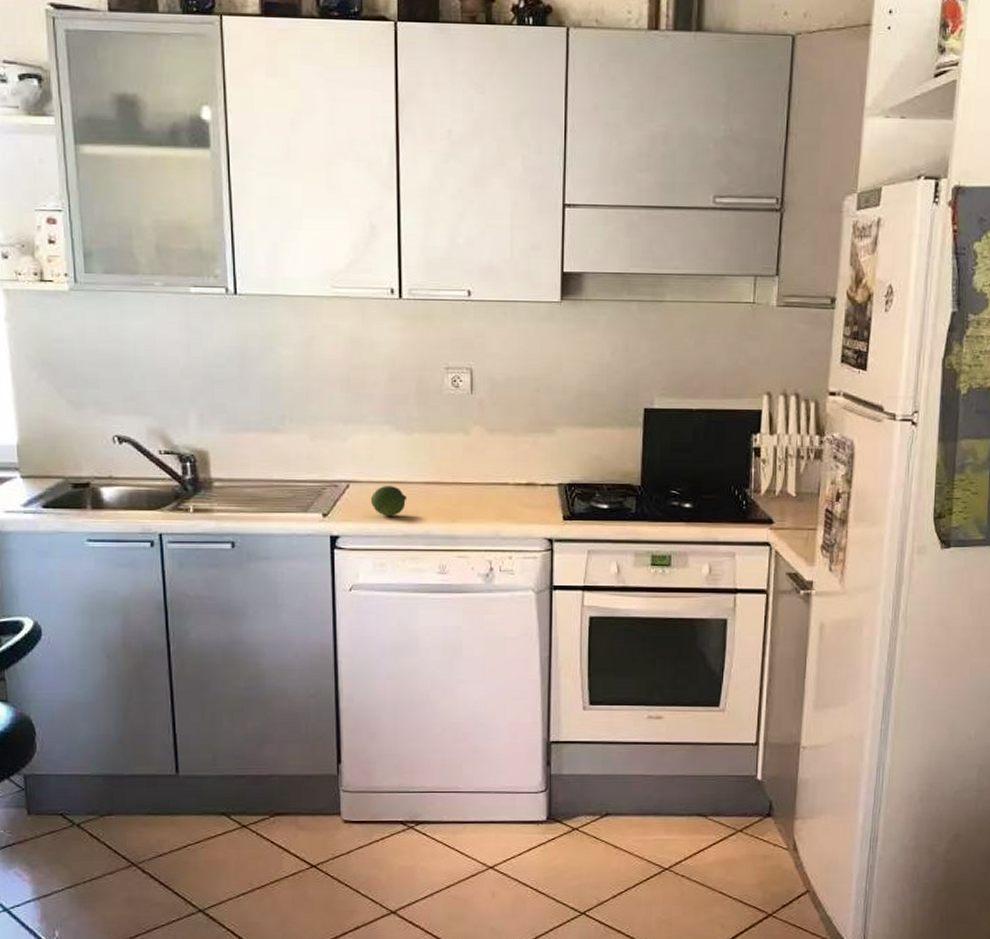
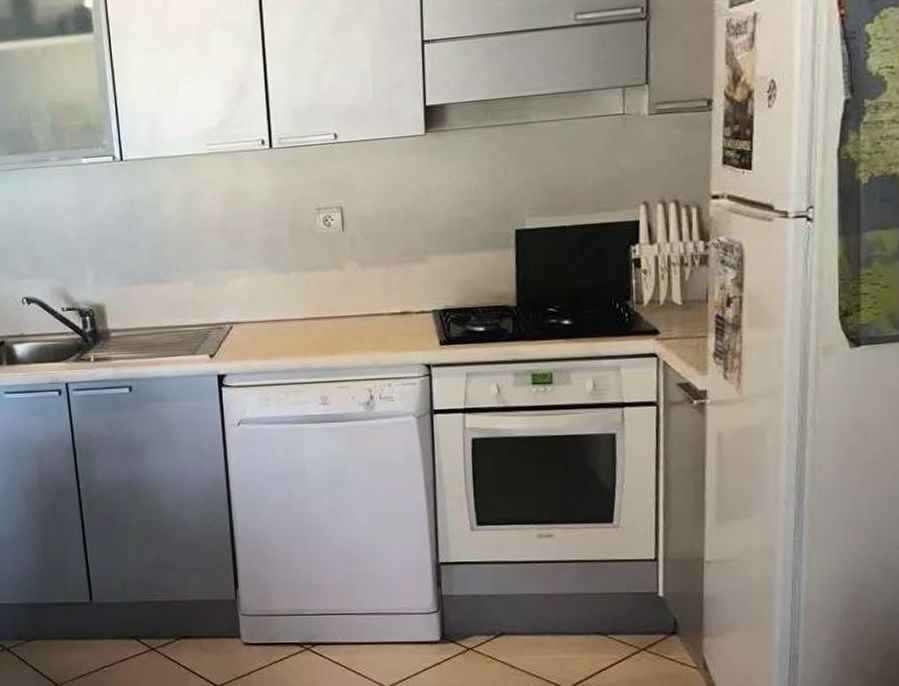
fruit: present [370,486,407,516] -> none [252,324,287,353]

